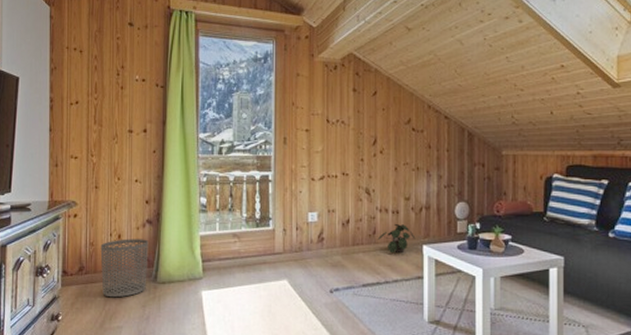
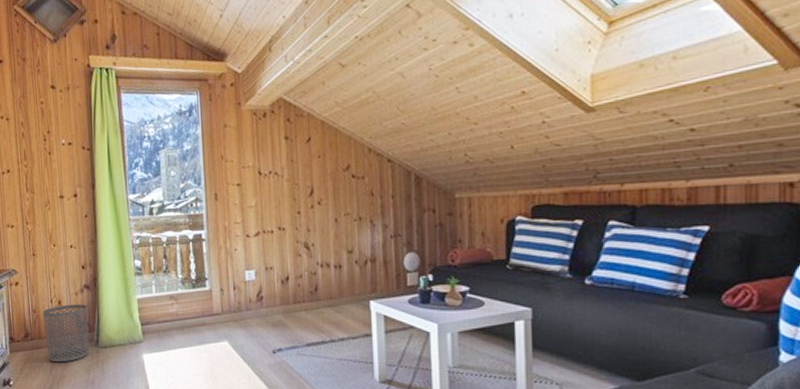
potted plant: present [377,224,416,254] -> none [319,279,362,311]

